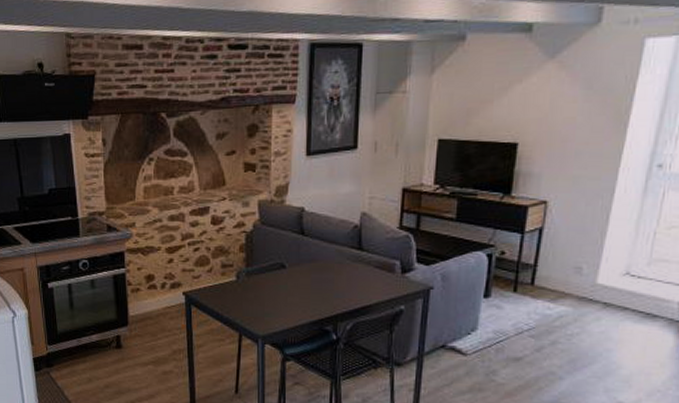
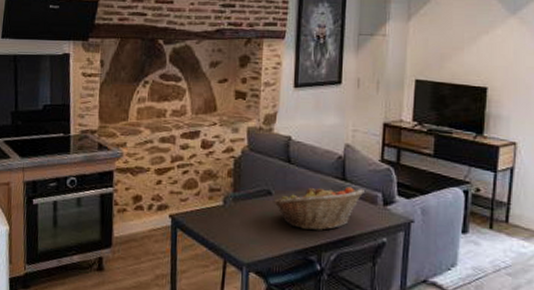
fruit basket: none [286,256,382,301] -> present [273,186,364,231]

